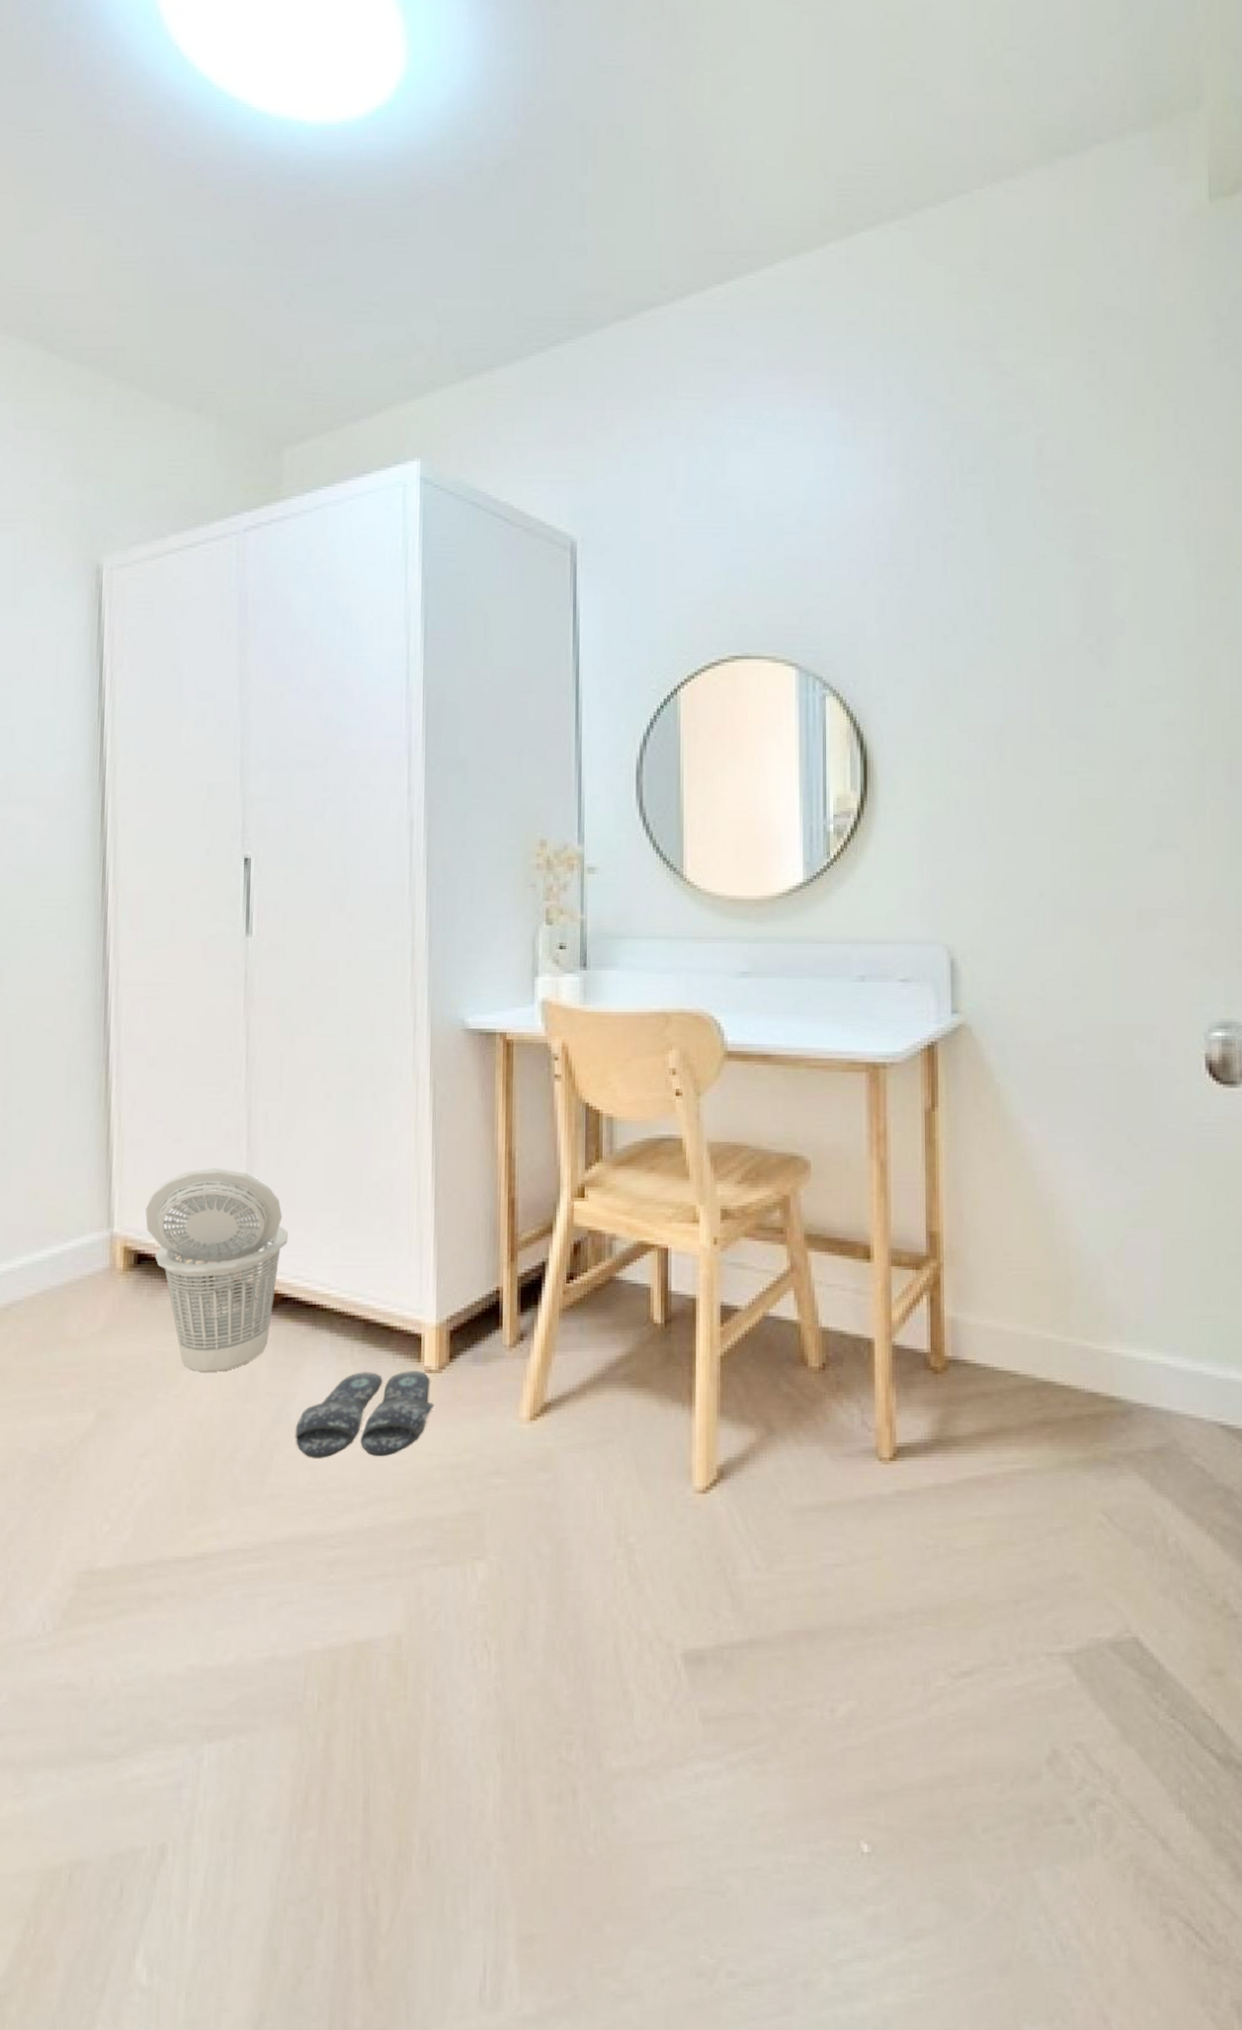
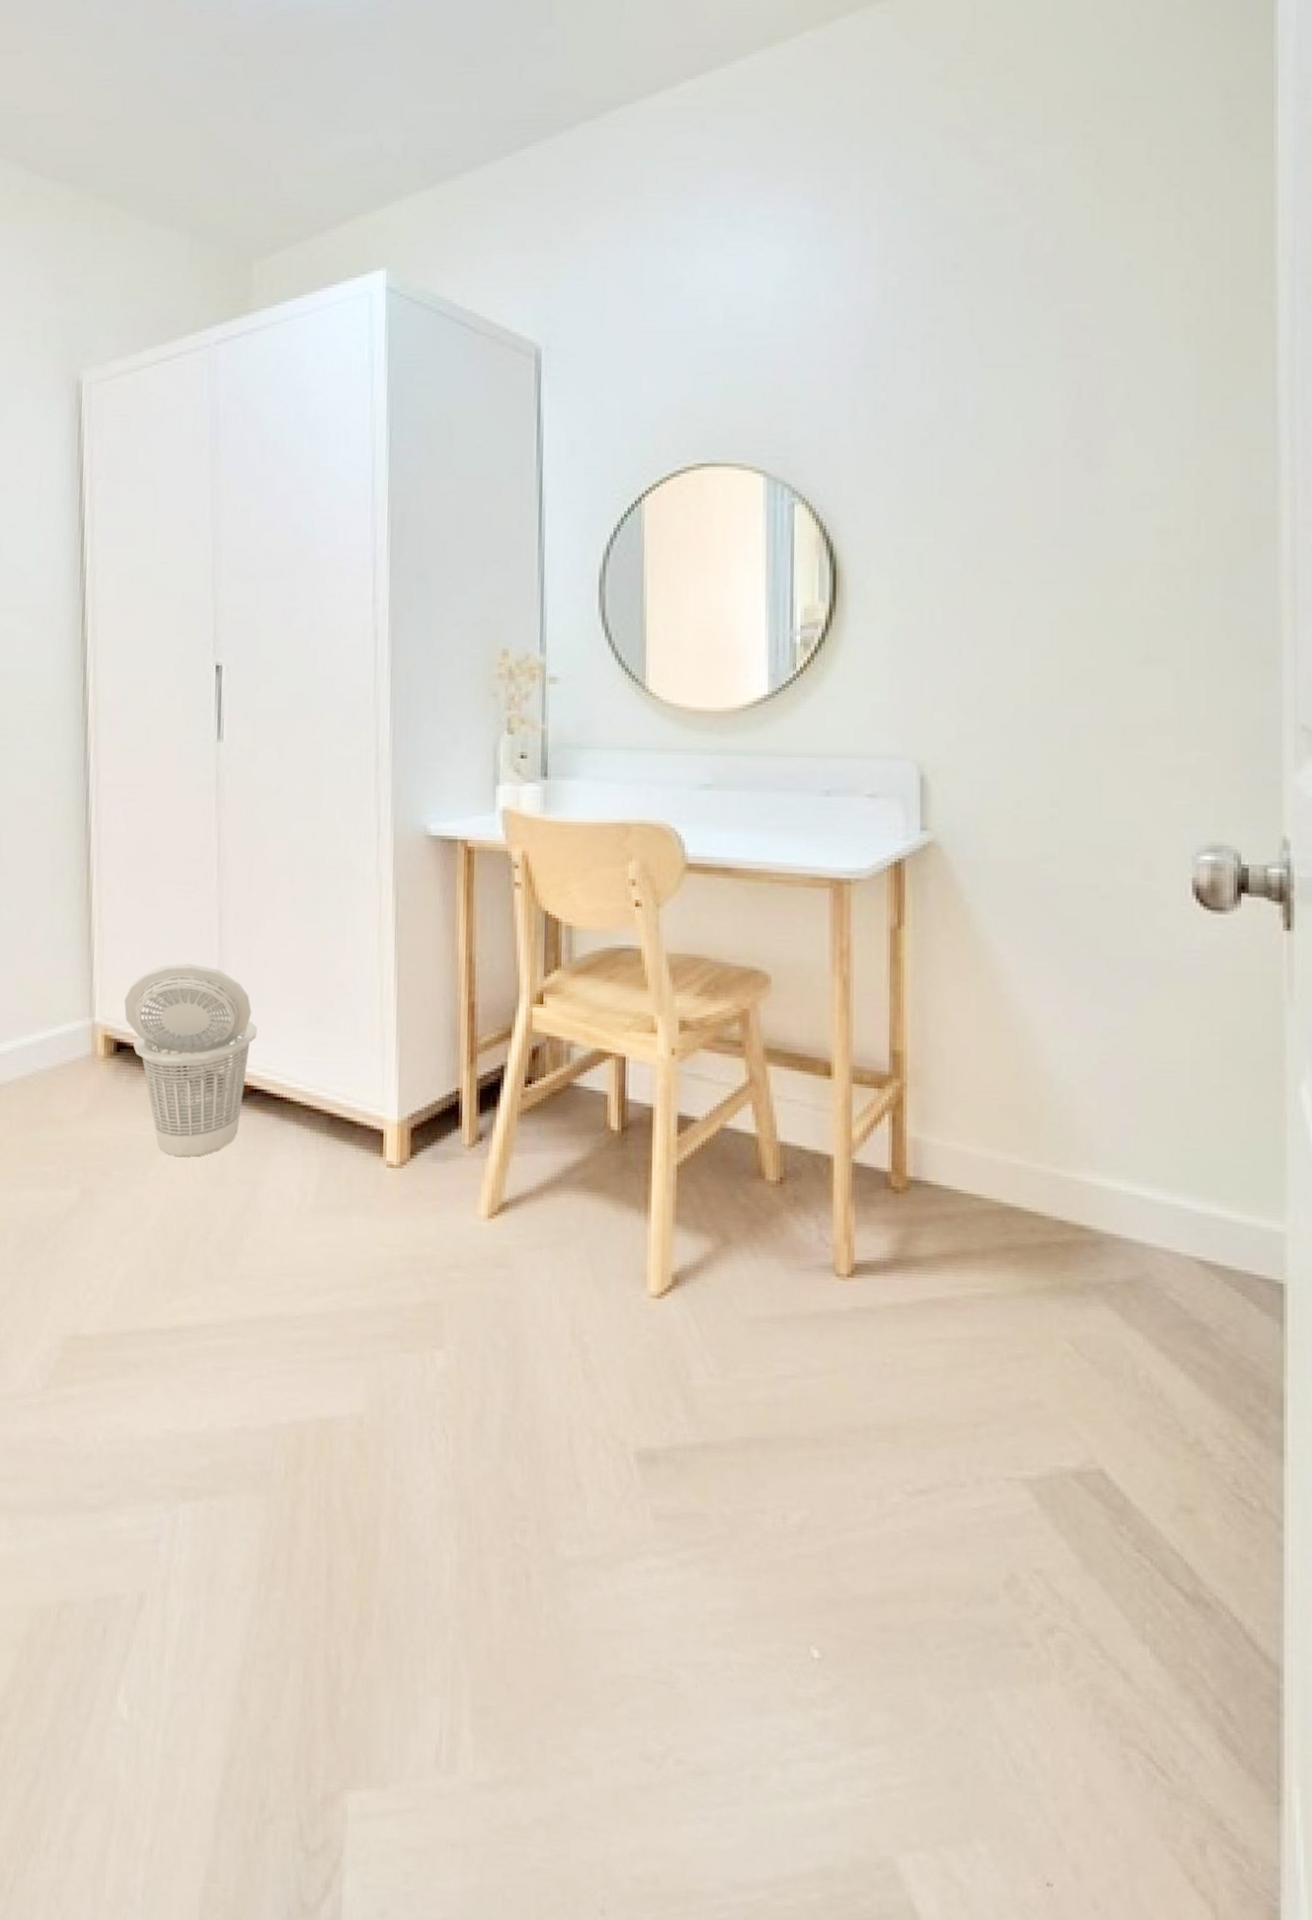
slippers: present [295,1371,435,1458] -> none [263,1163,396,1245]

